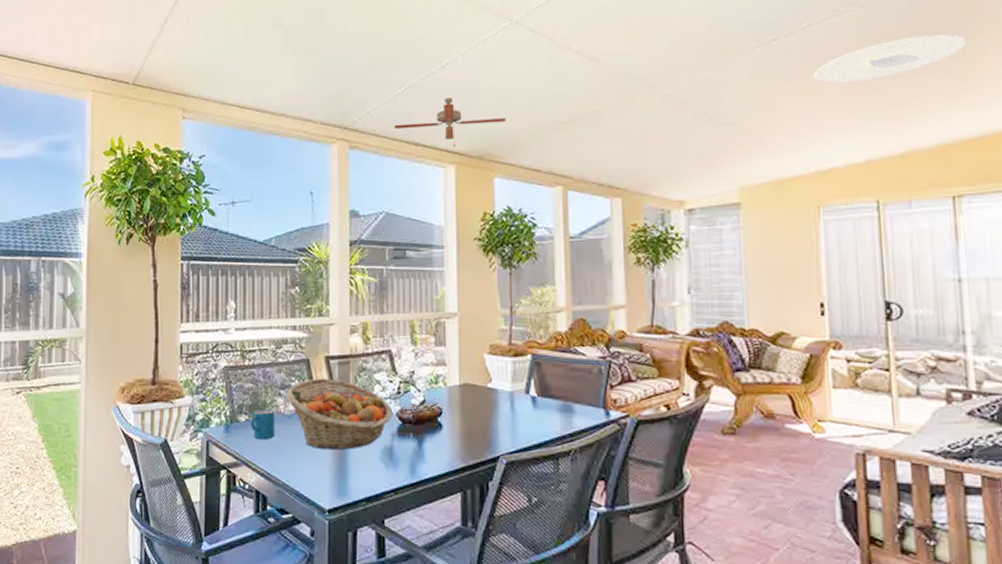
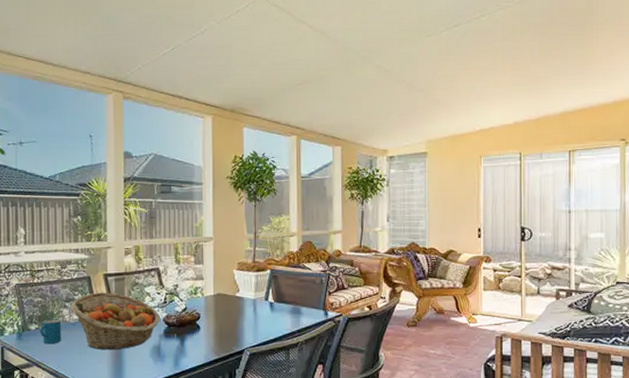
ceiling fan: present [394,98,507,147] -> none [161,59,254,101]
ceiling light: present [813,33,967,84] -> none [482,29,585,63]

